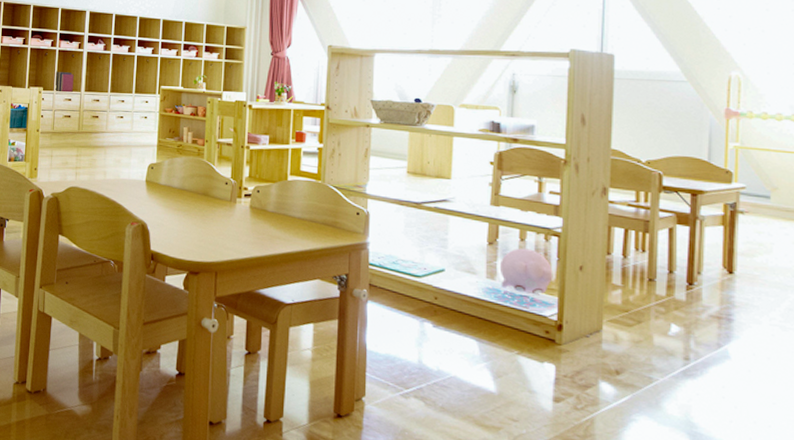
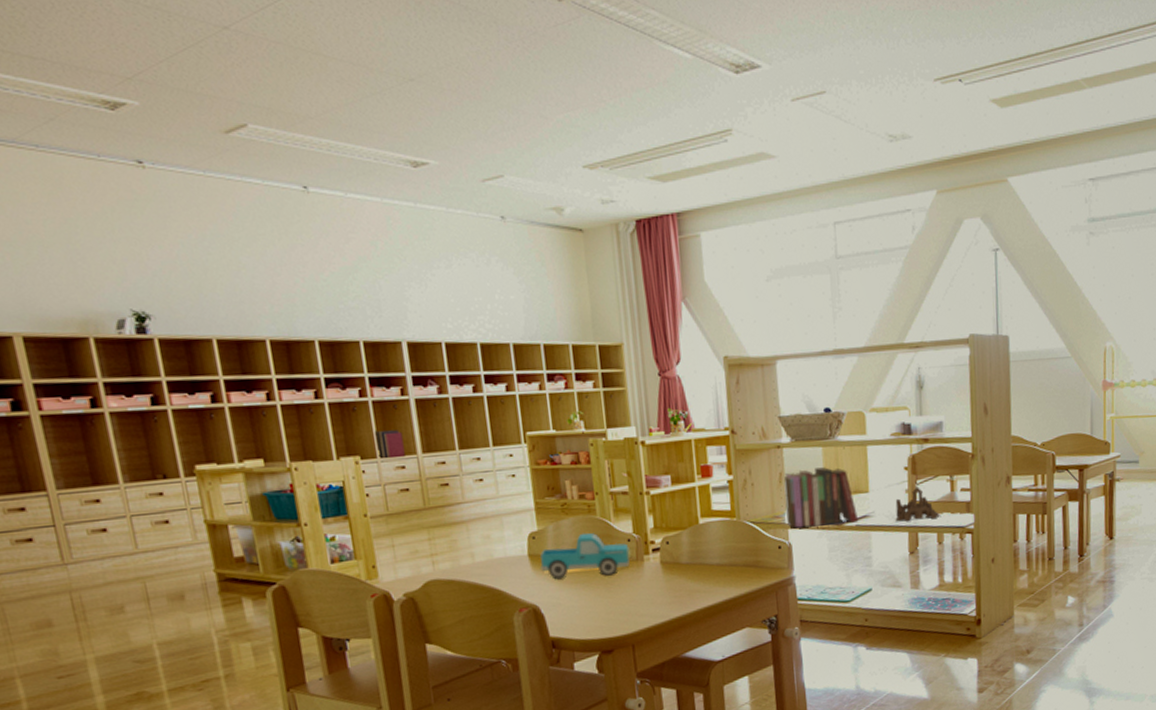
toy truck: none [153,171,227,210] -> present [540,533,632,580]
books: none [368,148,438,205] -> present [783,467,859,529]
building blocks: none [476,182,526,216] -> present [895,487,941,522]
toy animal: present [499,248,553,294] -> none [922,551,970,596]

